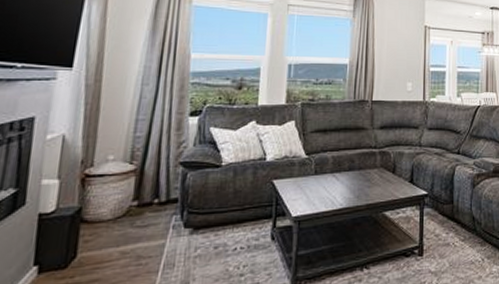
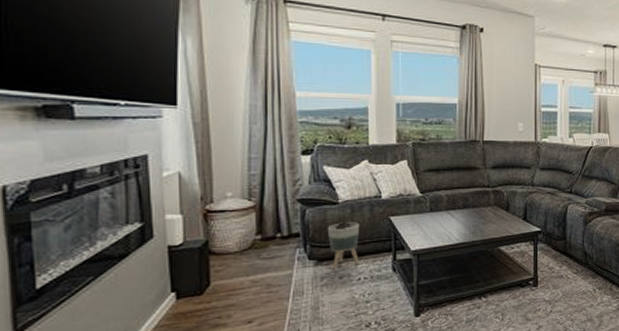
planter: none [207,186,242,239] -> present [328,222,360,270]

